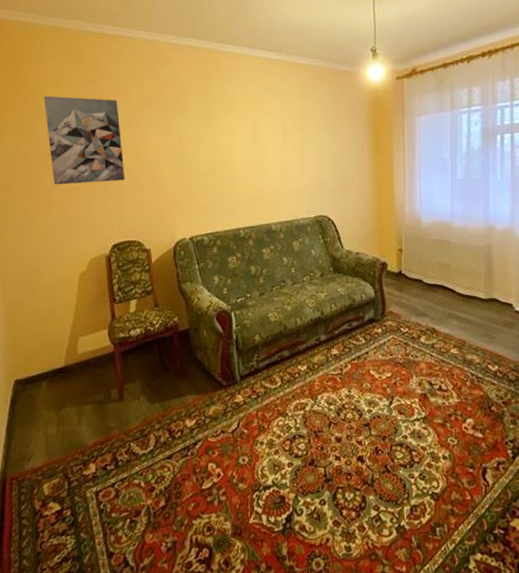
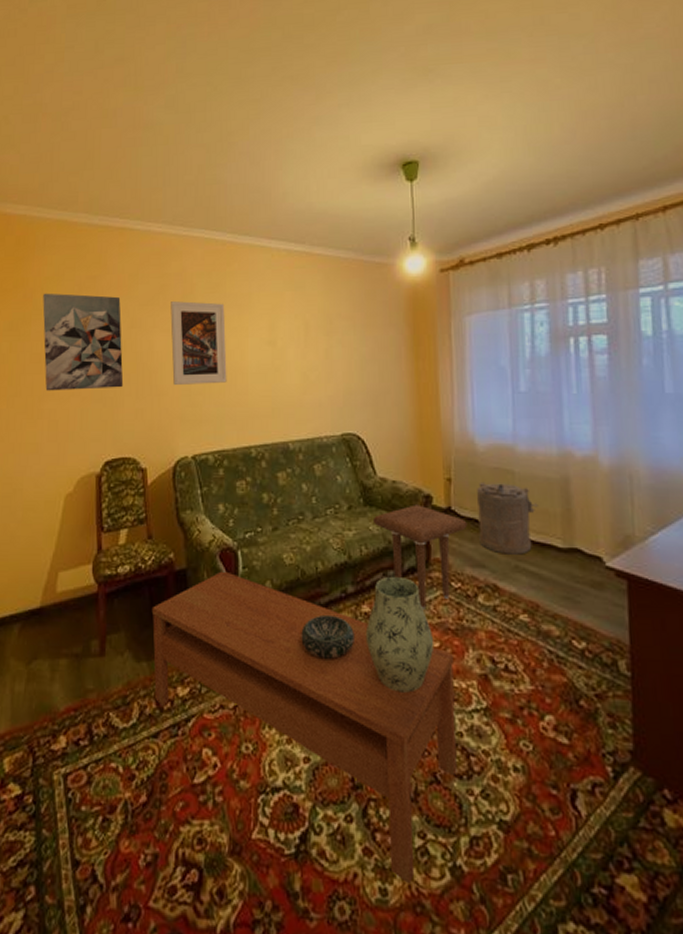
coffee table: none [161,329,403,542] -> present [151,571,457,885]
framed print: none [164,104,217,178] -> present [170,301,227,385]
decorative bowl: none [284,358,326,391] -> present [301,614,354,659]
vase: none [335,326,387,411] -> present [365,576,435,693]
side table: none [340,270,414,350] -> present [372,504,467,610]
laundry hamper: none [422,251,468,305] -> present [477,481,538,555]

